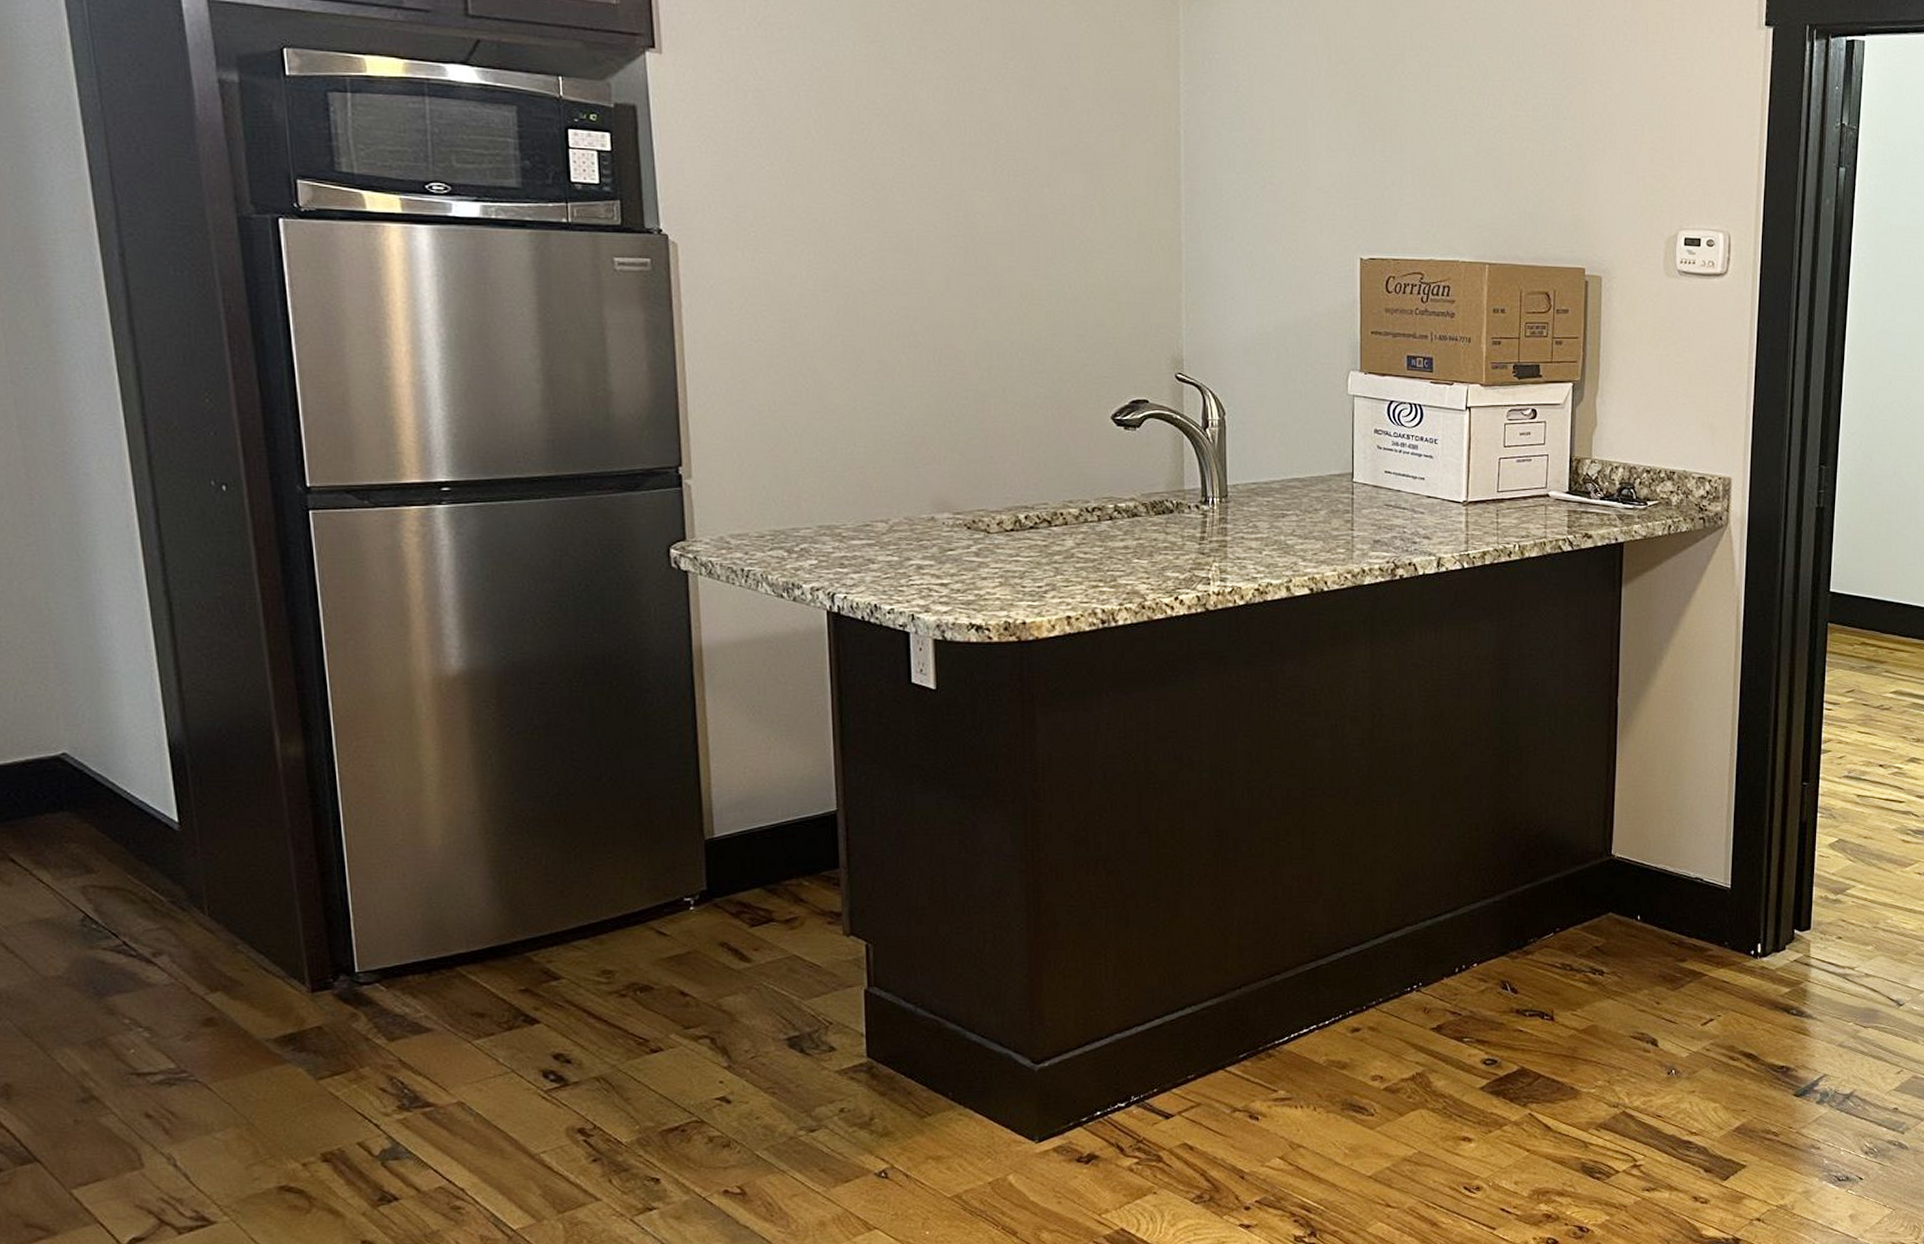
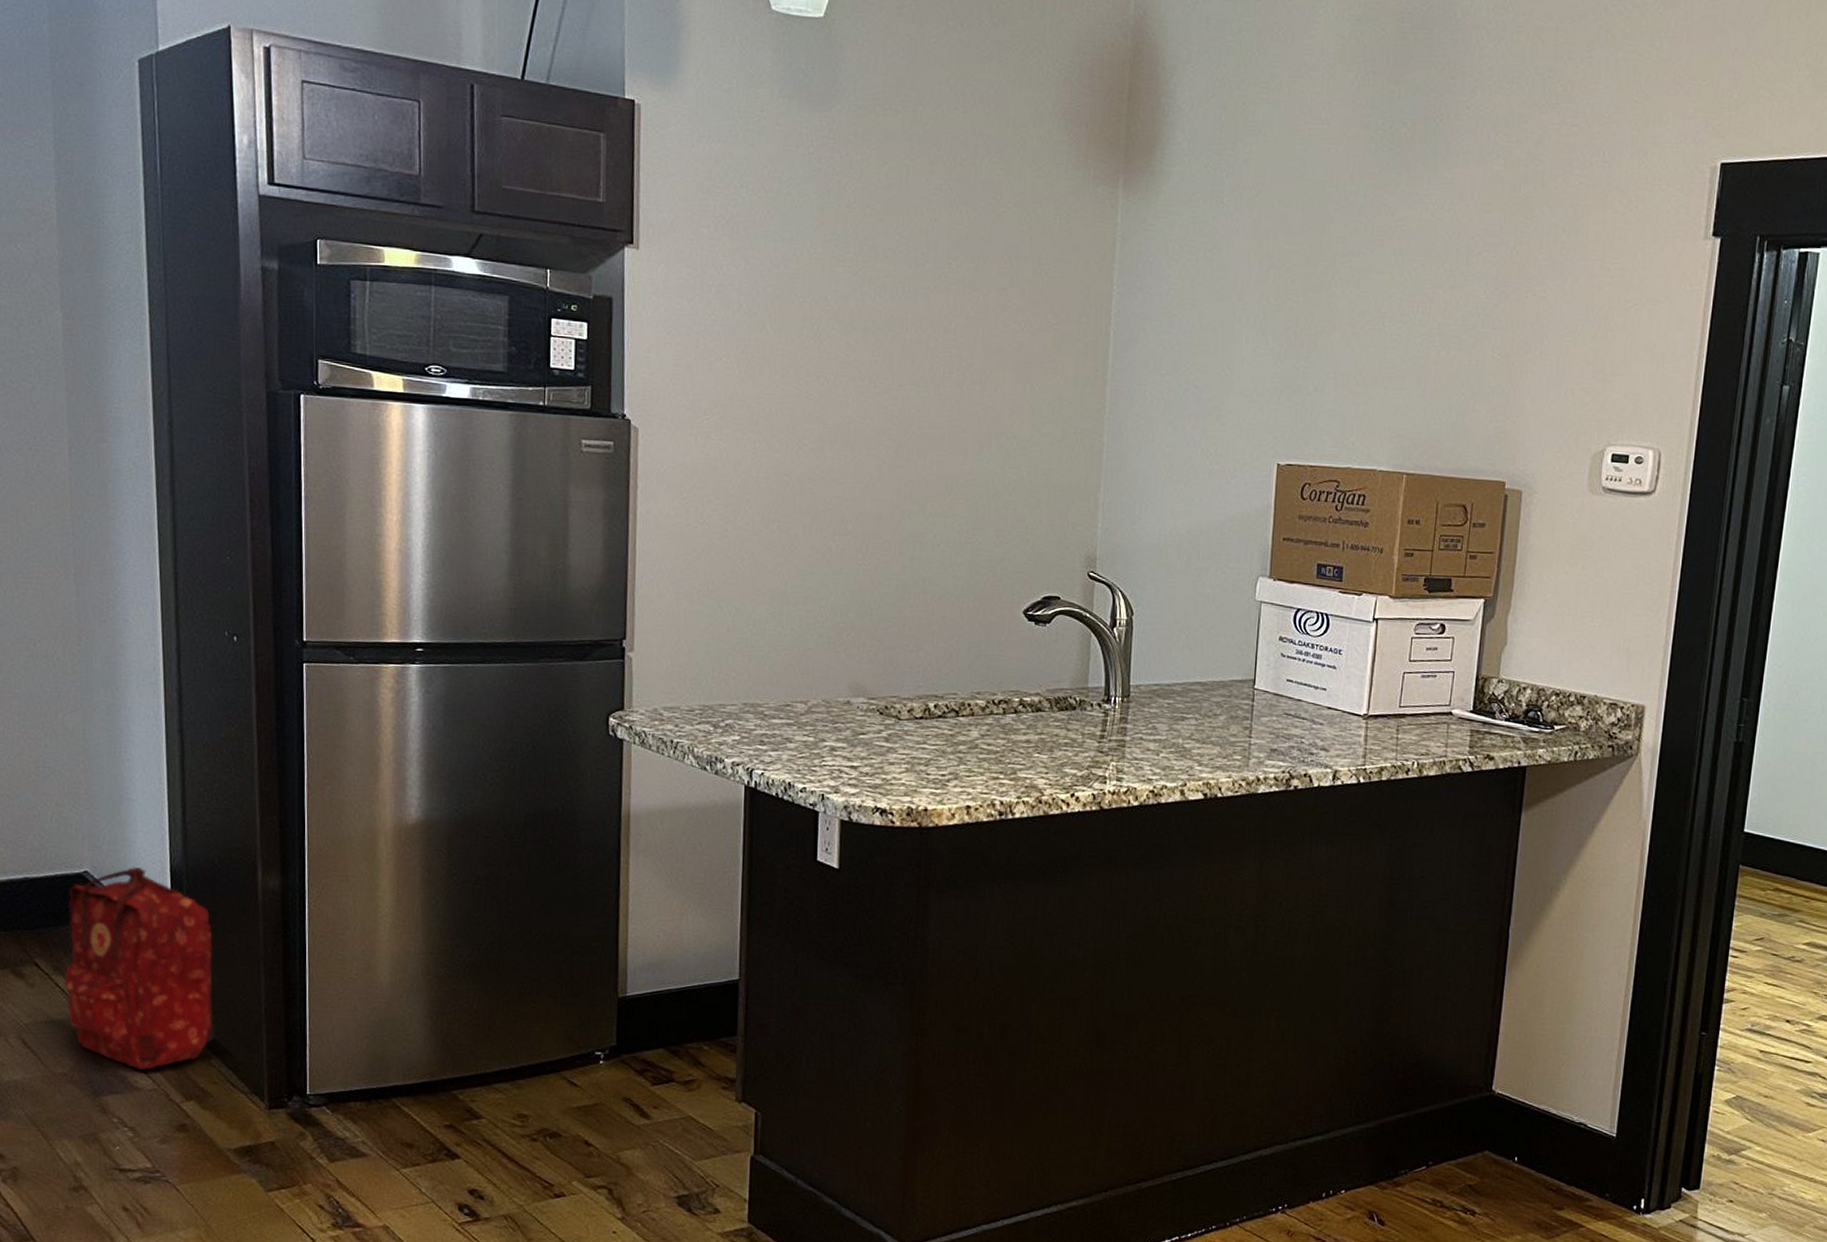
backpack: none [45,745,242,965] -> present [65,867,217,1071]

